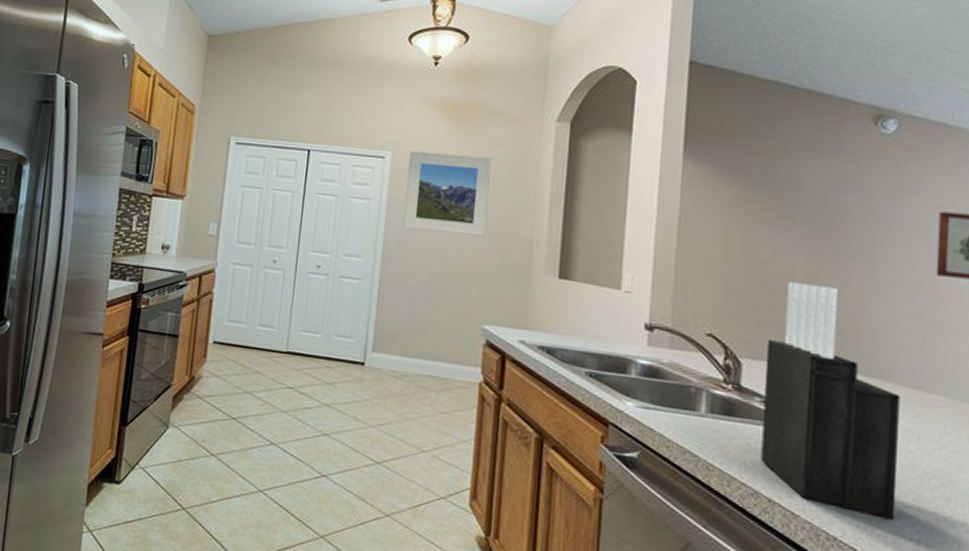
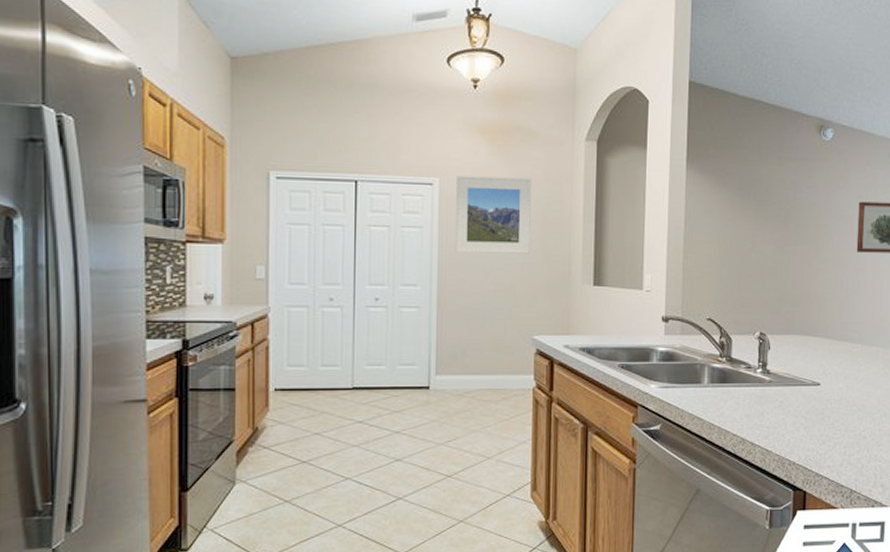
knife block: present [760,282,900,521] -> none [746,268,834,442]

